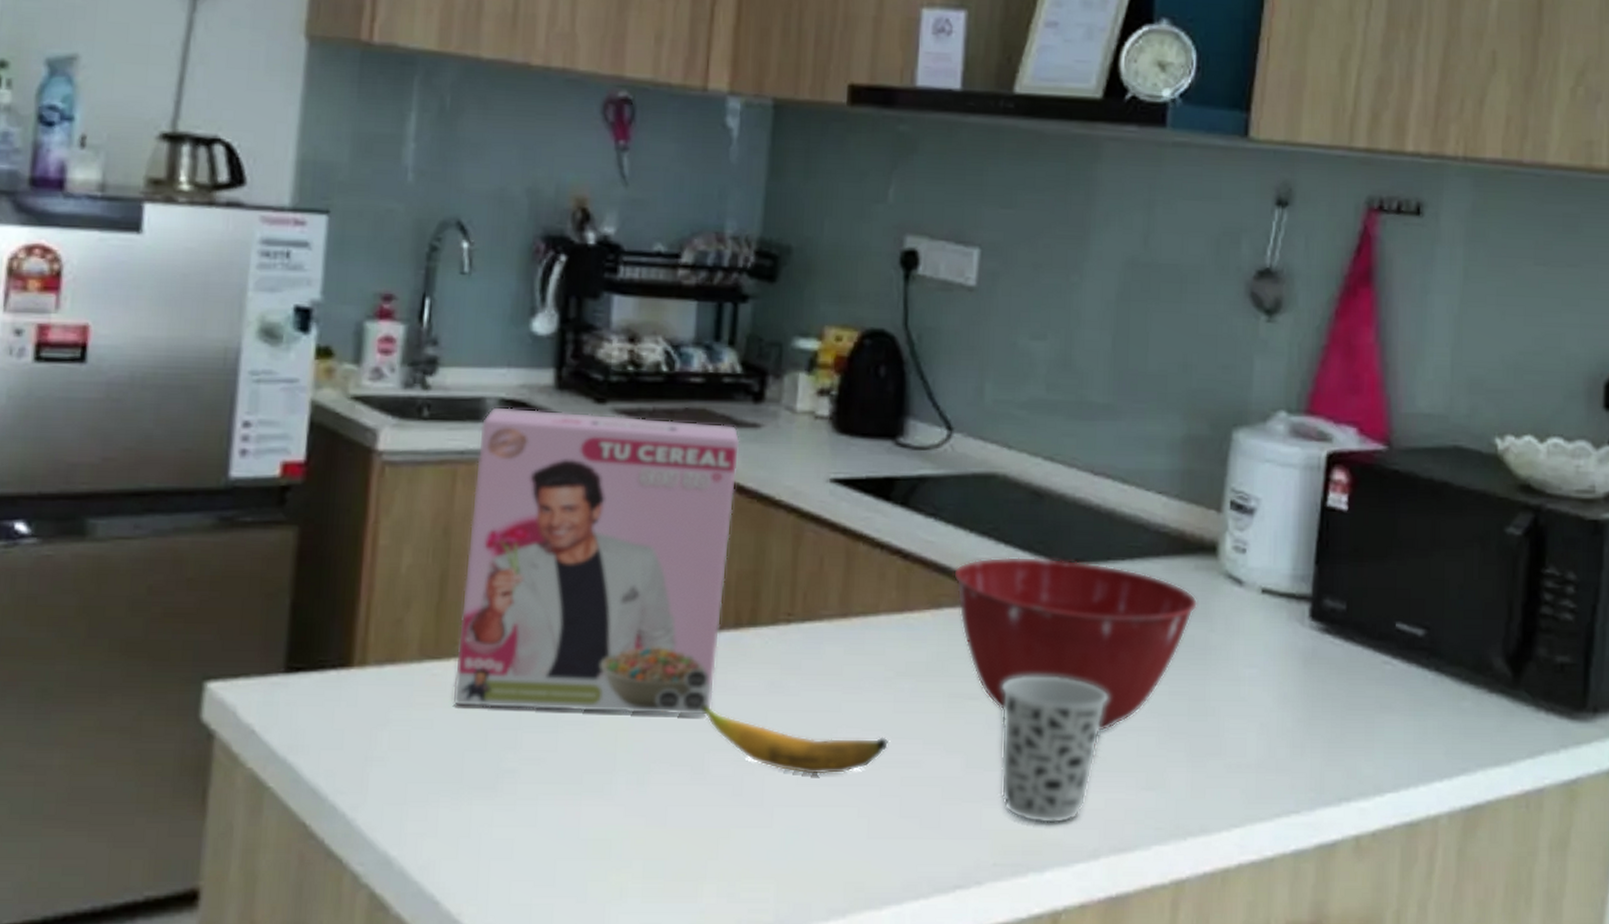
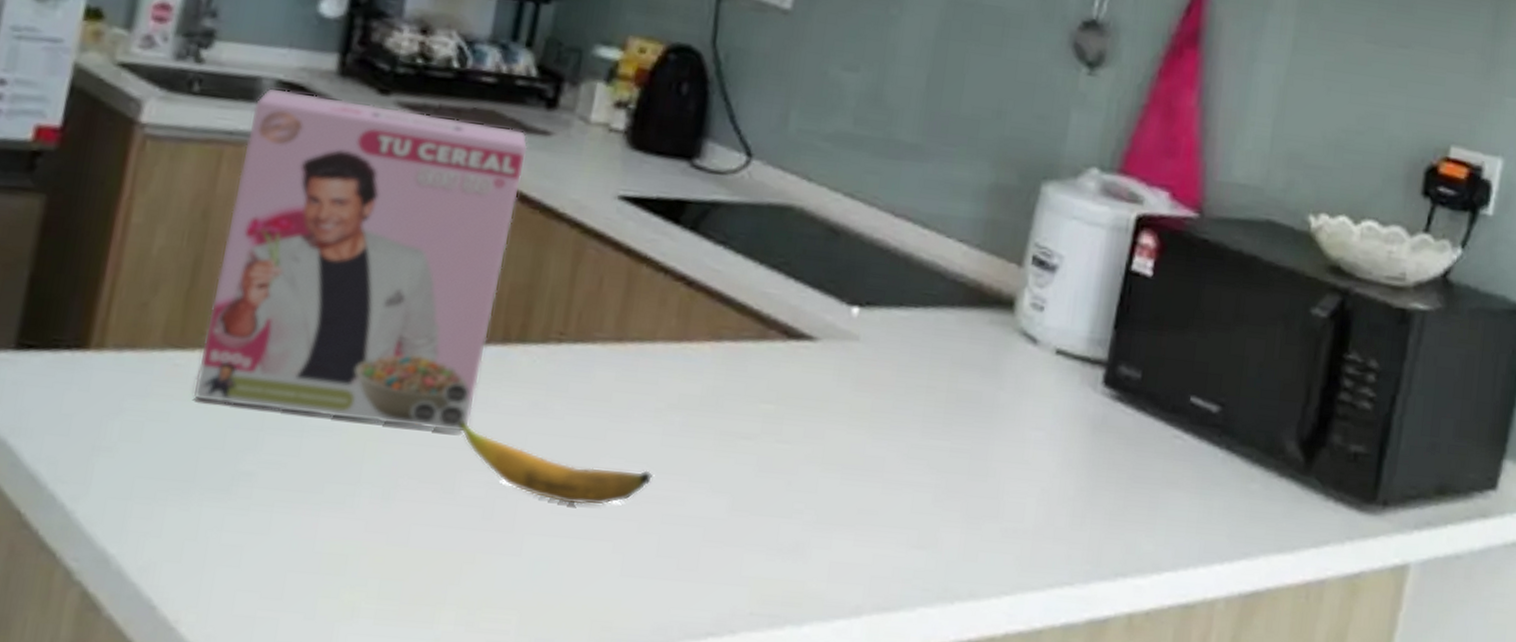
mixing bowl: present [953,556,1198,734] -> none [737,292,990,486]
cup: present [1000,675,1109,824] -> none [765,418,888,577]

